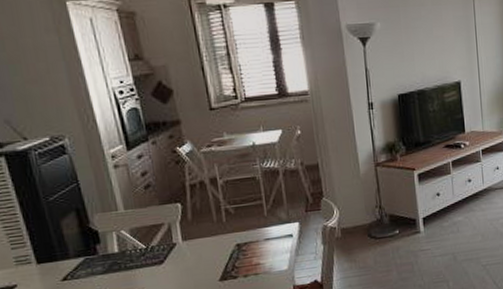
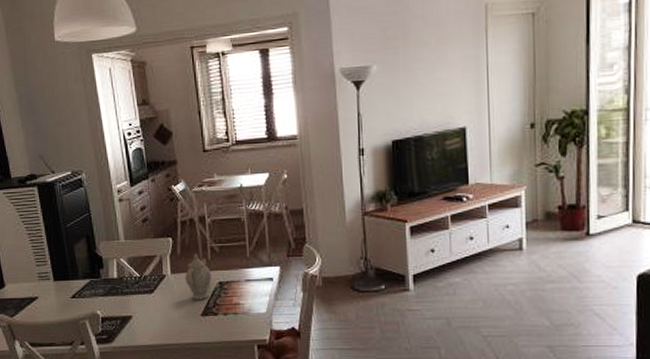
teapot: none [198,216,229,266] -> present [185,253,213,300]

